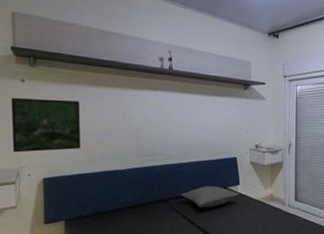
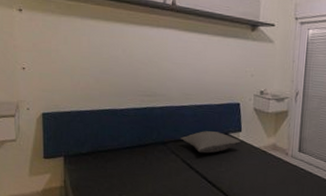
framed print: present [11,97,81,153] -> none [9,28,80,86]

